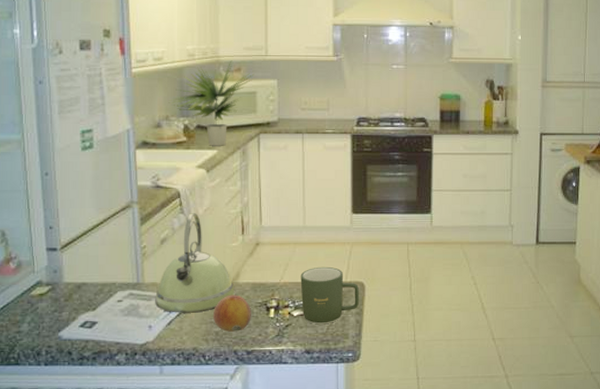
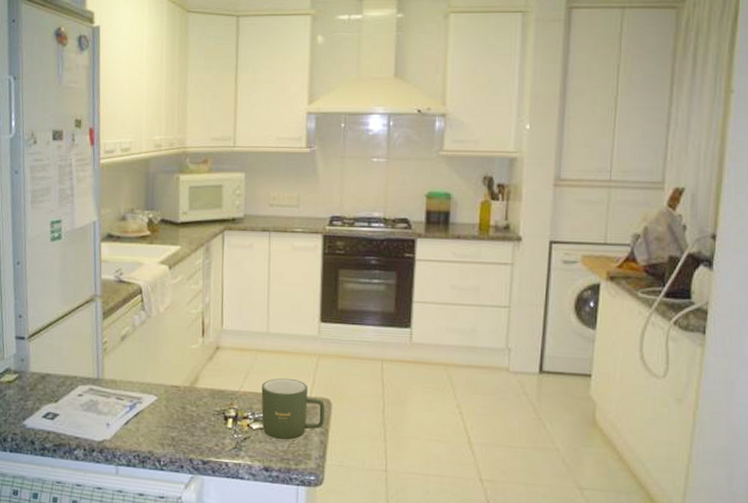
kettle: present [155,213,236,313] -> none [113,310,194,415]
plant: present [170,60,255,146] -> none [135,151,221,242]
fruit: present [214,294,251,332] -> none [170,399,209,439]

